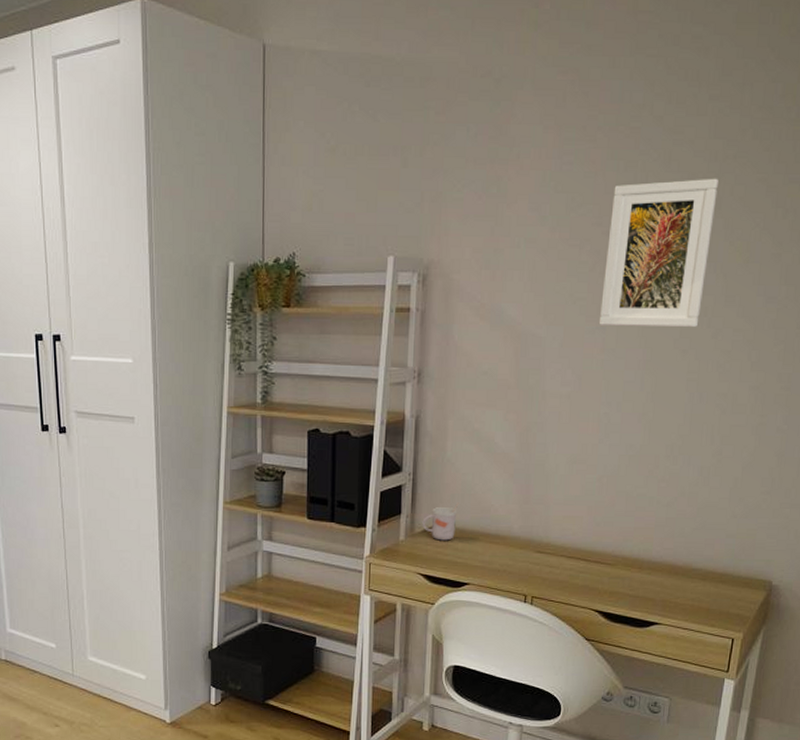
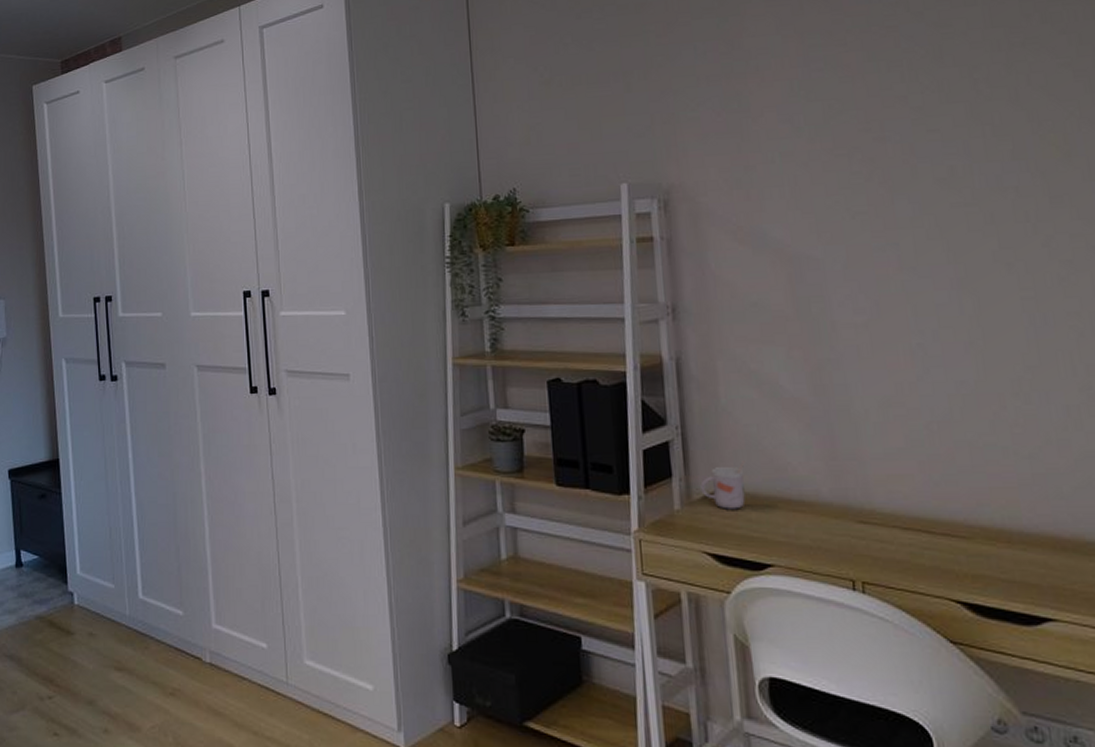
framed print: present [598,178,720,328] -> none [878,68,1021,241]

